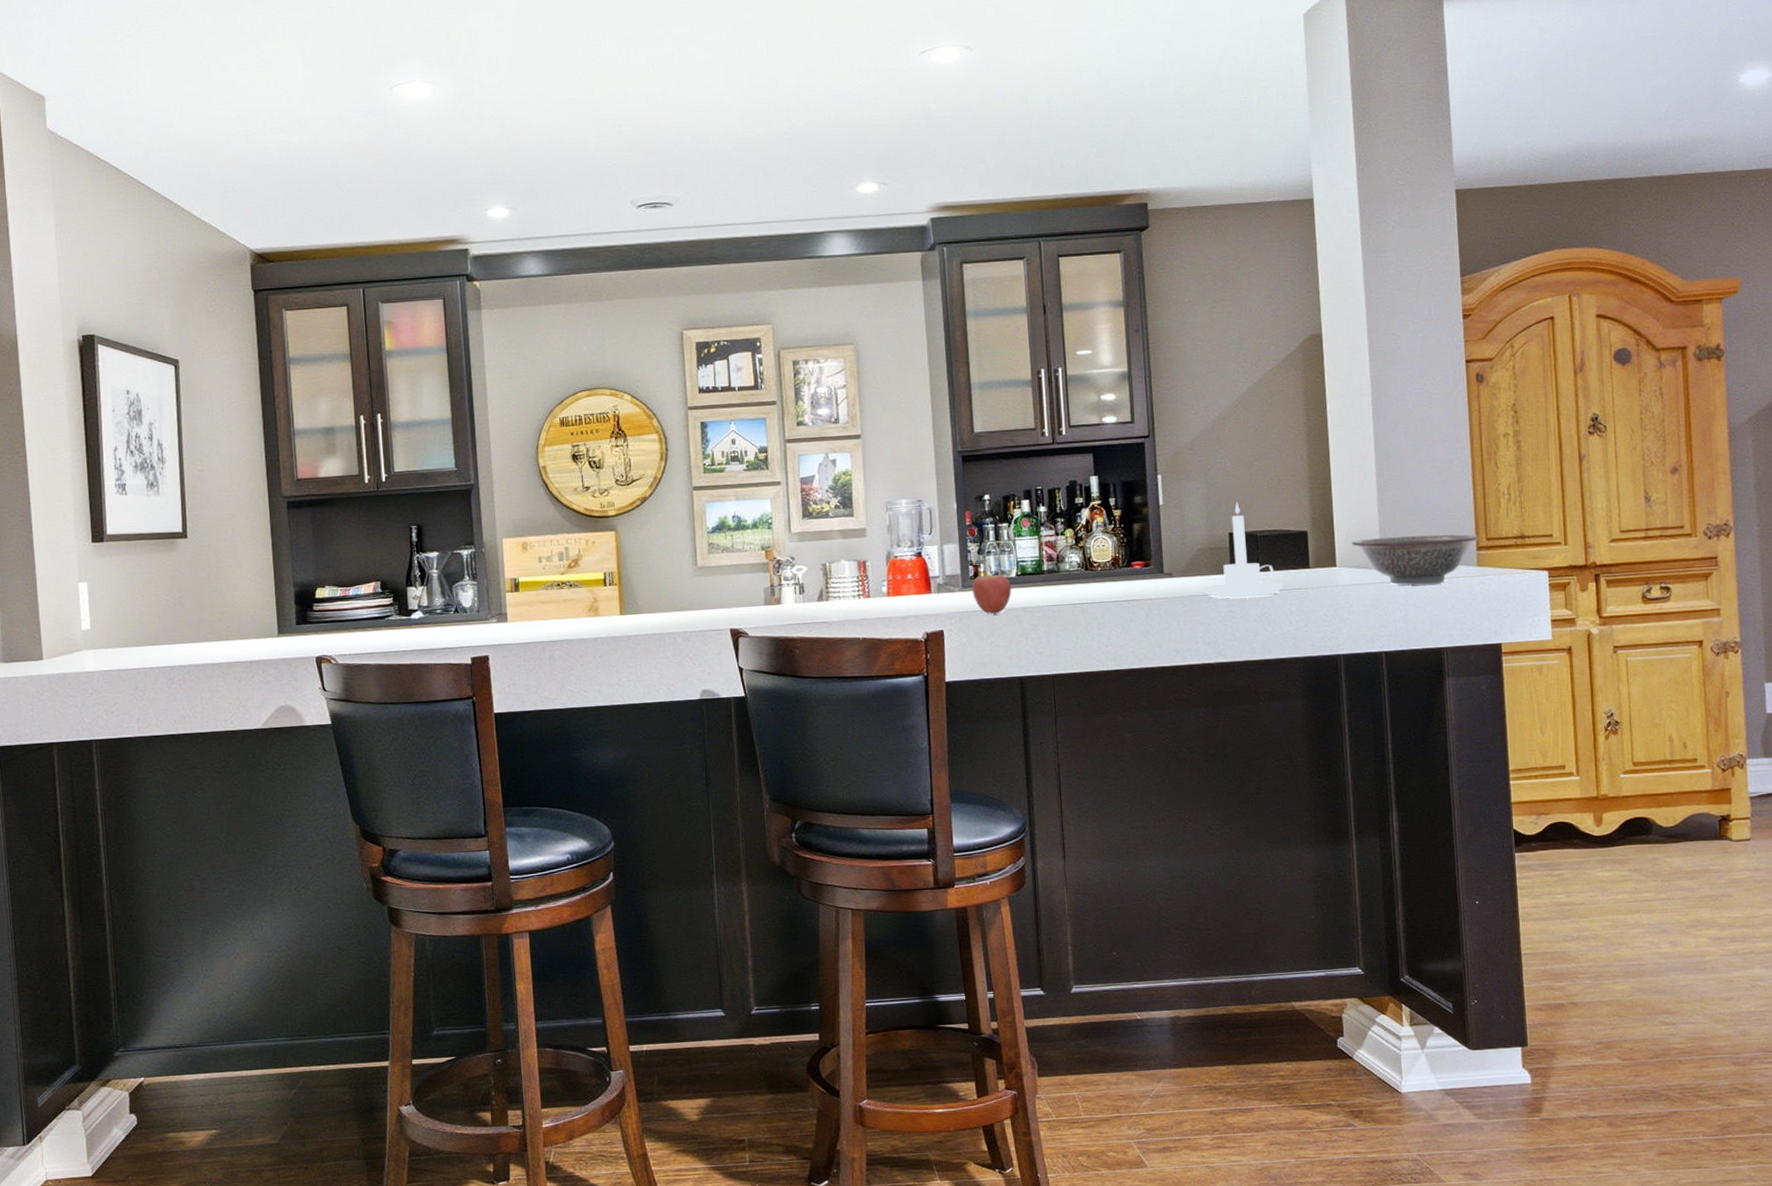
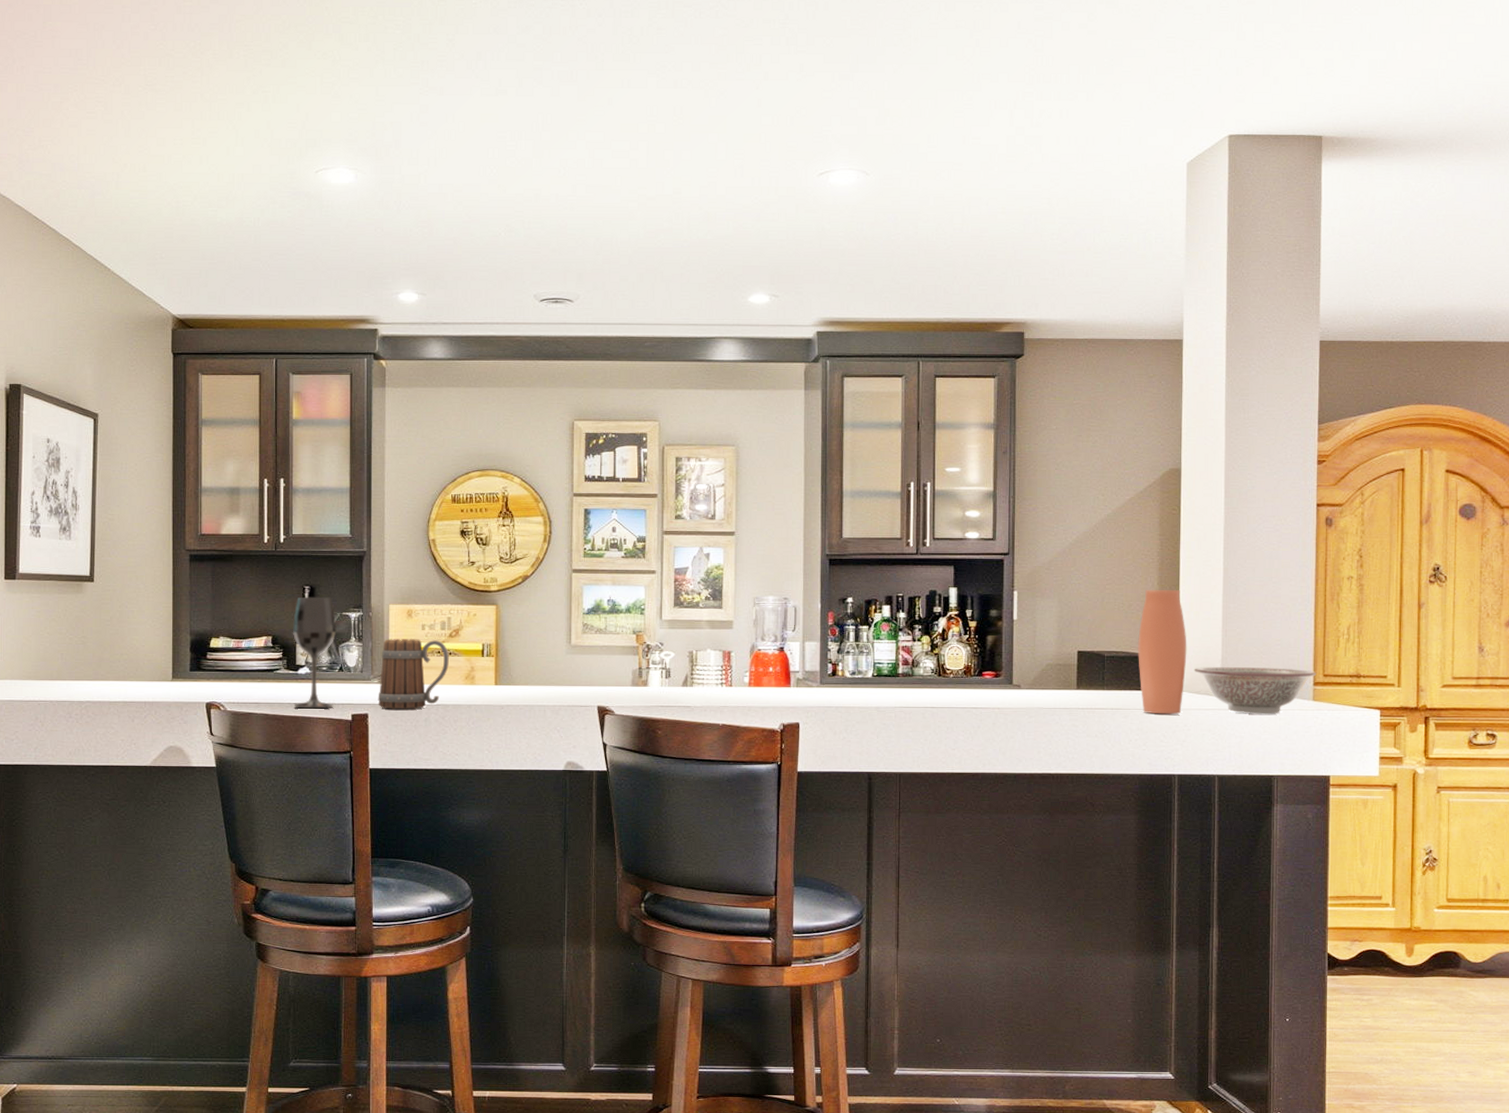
wine glass: none [401,535,452,656] -> present [292,597,336,709]
beer mug: none [497,572,570,649] -> present [378,639,449,710]
fruit: present [972,565,1012,614] -> none [829,665,867,711]
candle holder: present [1204,502,1283,598] -> none [1050,622,1125,714]
vase: none [1291,461,1343,593] -> present [1138,590,1187,715]

